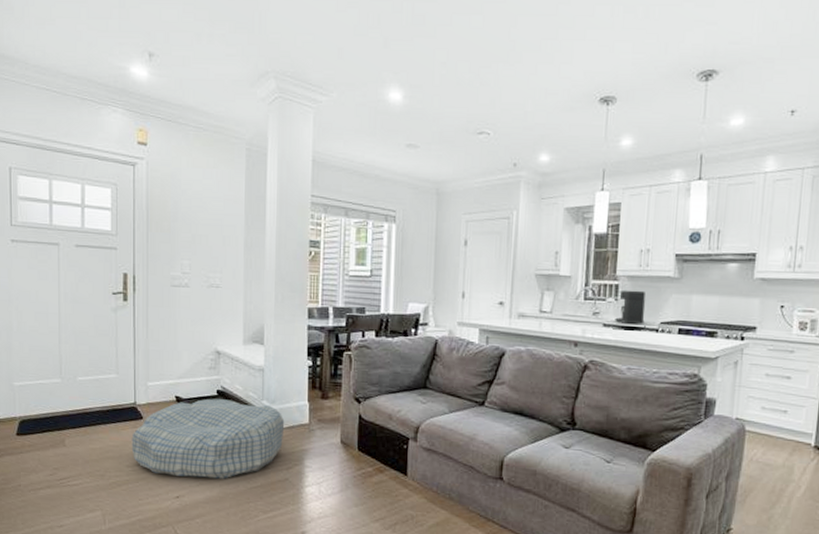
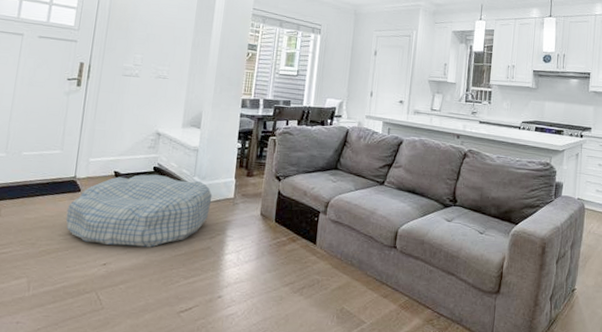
coffee maker: present [615,290,645,324] -> none [488,95,511,123]

